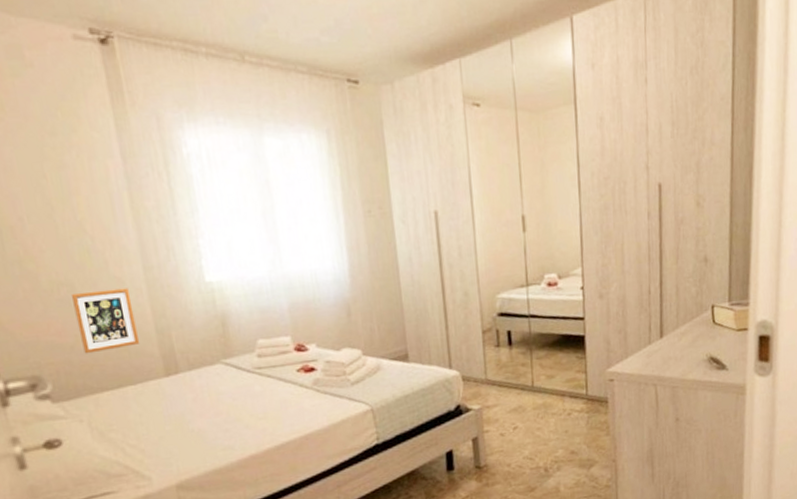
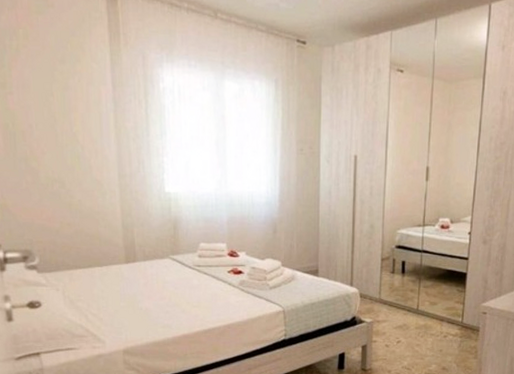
picture frame: present [70,288,140,354] -> none [61,189,109,238]

